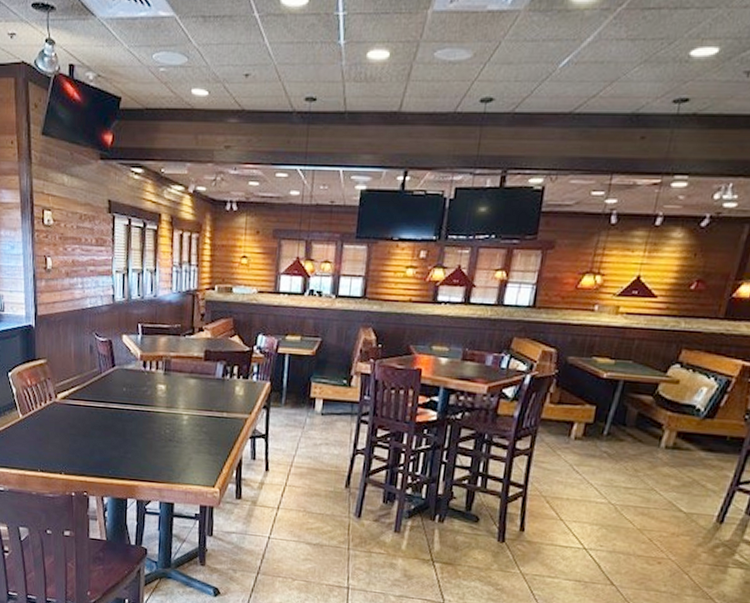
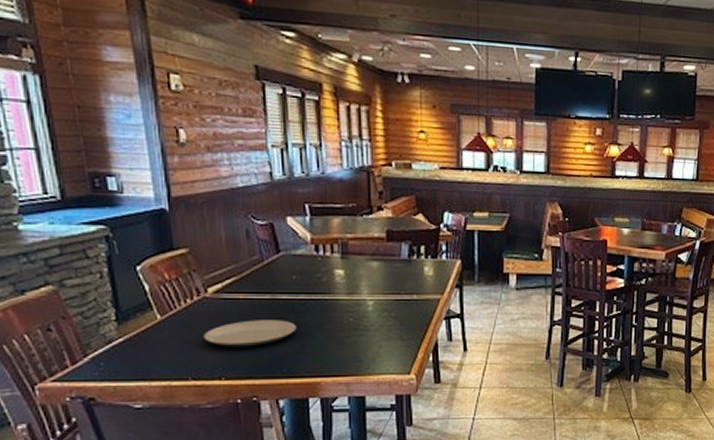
plate: none [52,424,123,448] -> present [204,320,297,347]

